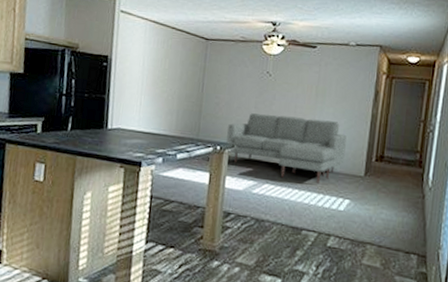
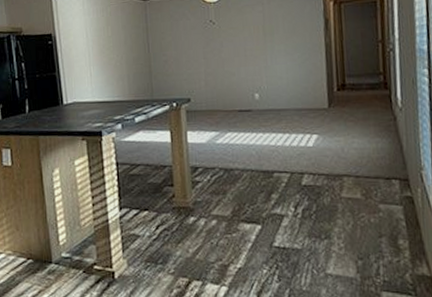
sofa: present [226,113,347,183] -> none [180,58,305,124]

